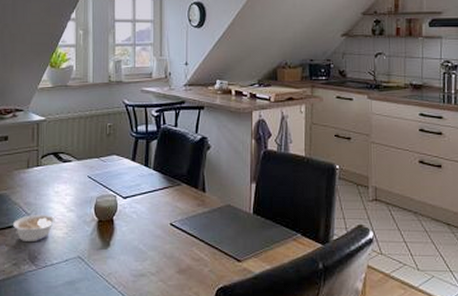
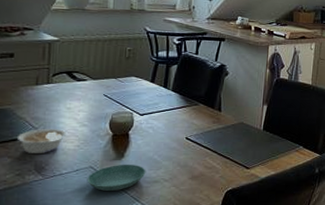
saucer: none [76,254,132,284] -> present [87,164,146,191]

